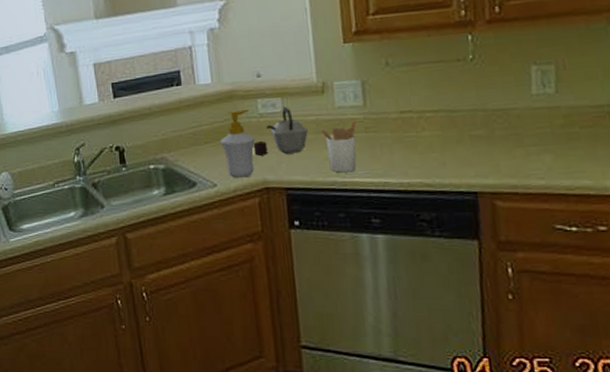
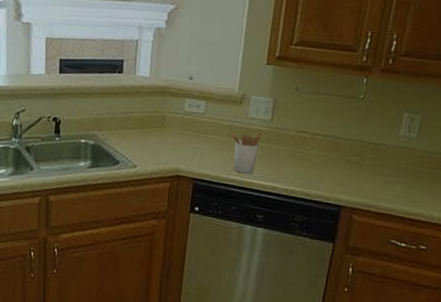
soap bottle: present [220,109,255,178] -> none [147,105,177,164]
kettle: present [253,106,308,156] -> none [173,109,222,151]

